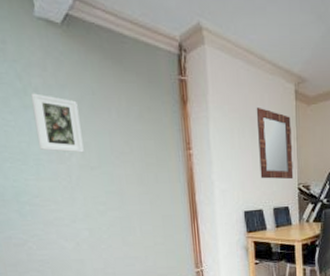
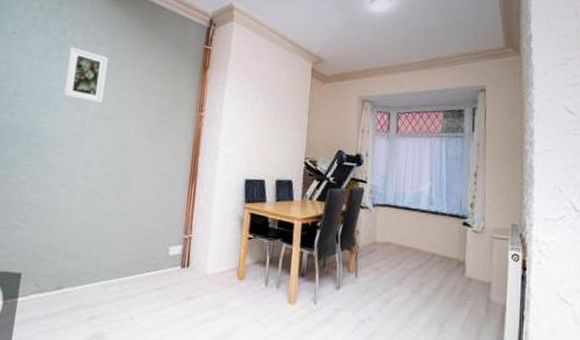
home mirror: present [256,106,294,180] -> none [267,79,305,153]

